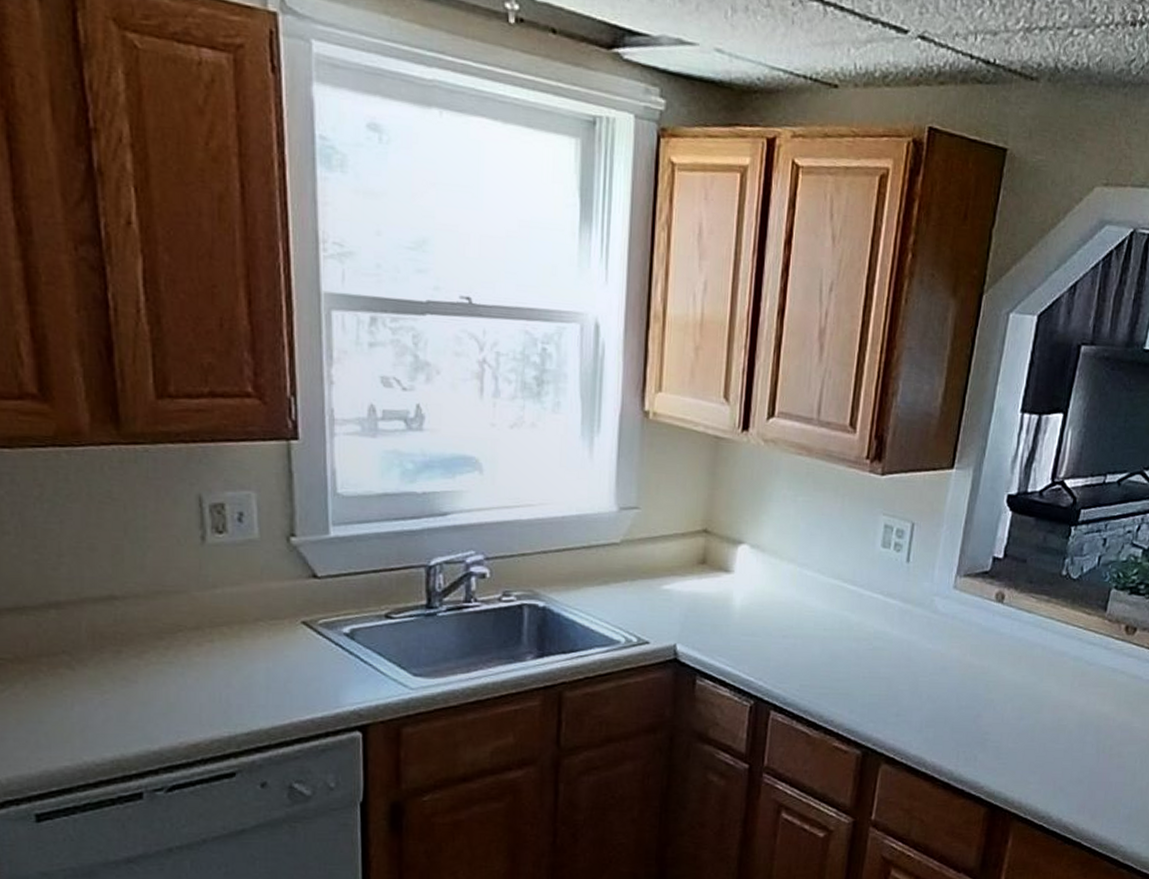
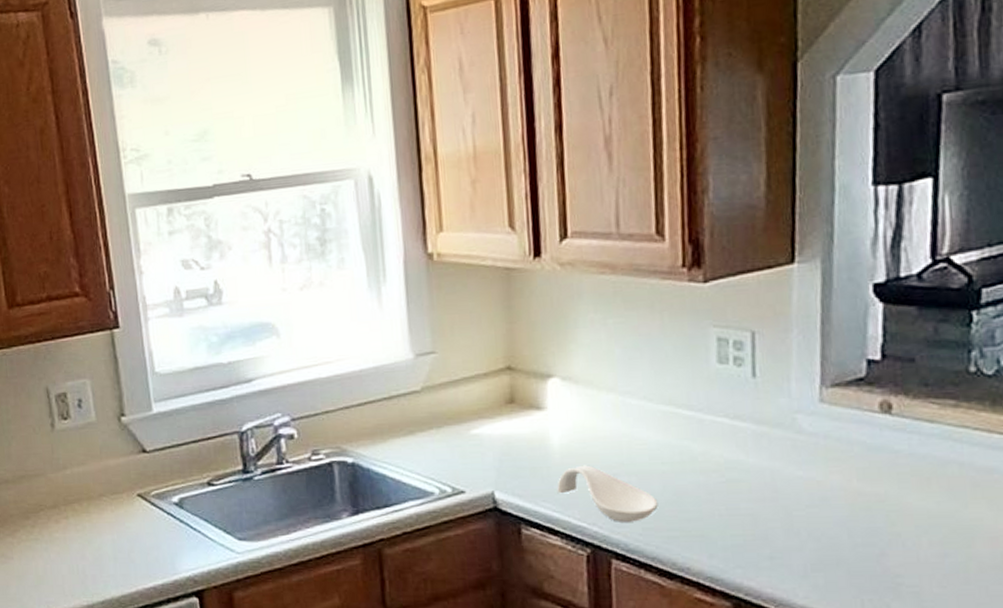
spoon rest: none [732,626,816,679] -> present [557,465,658,522]

